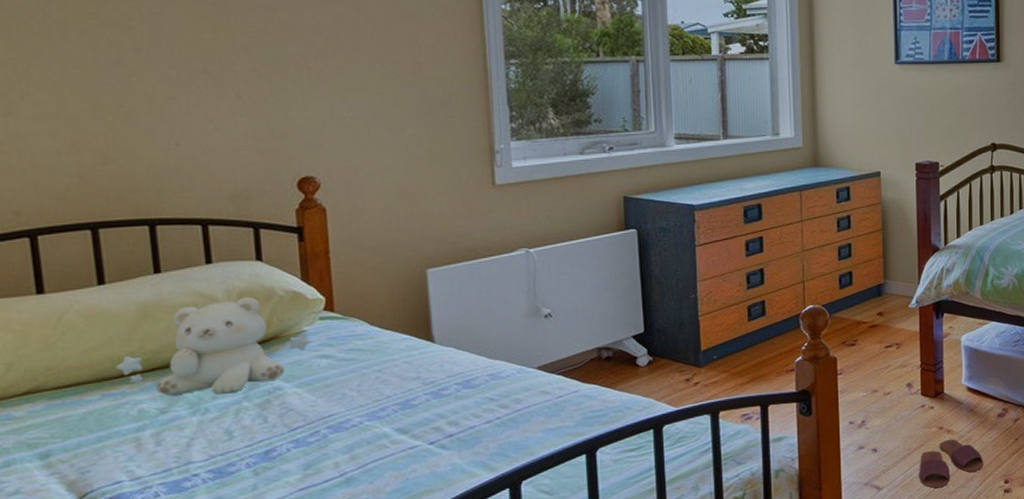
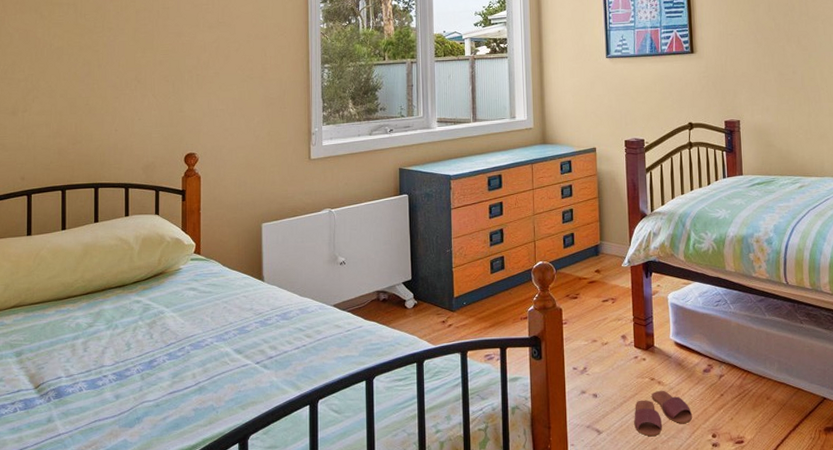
teddy bear: present [115,297,312,397] -> none [66,241,185,315]

